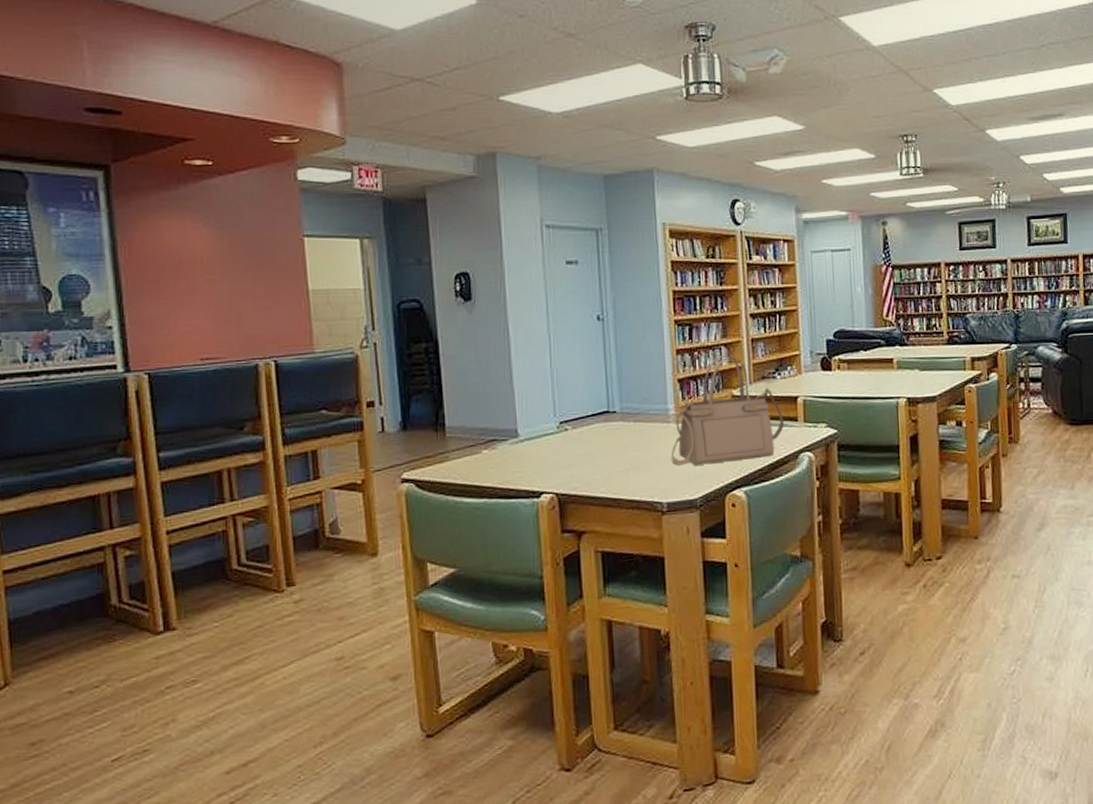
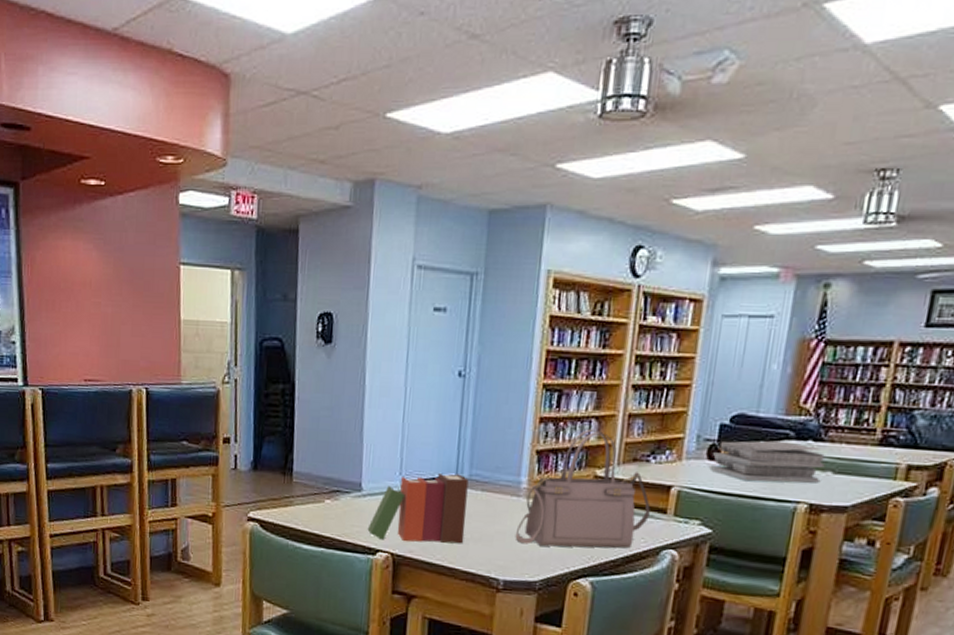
books: none [529,409,624,482] -> present [367,474,469,544]
newspaper: none [824,348,912,385] -> present [708,440,825,484]

